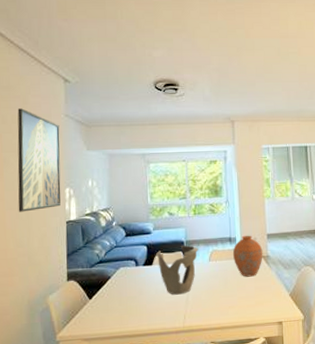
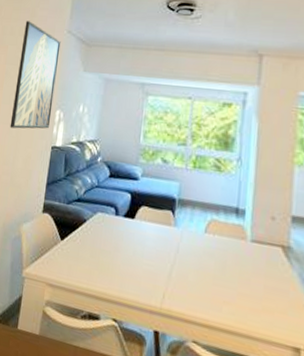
decorative bowl: present [155,245,199,295] -> none [139,203,193,266]
vase: present [232,235,263,277] -> none [237,209,283,270]

